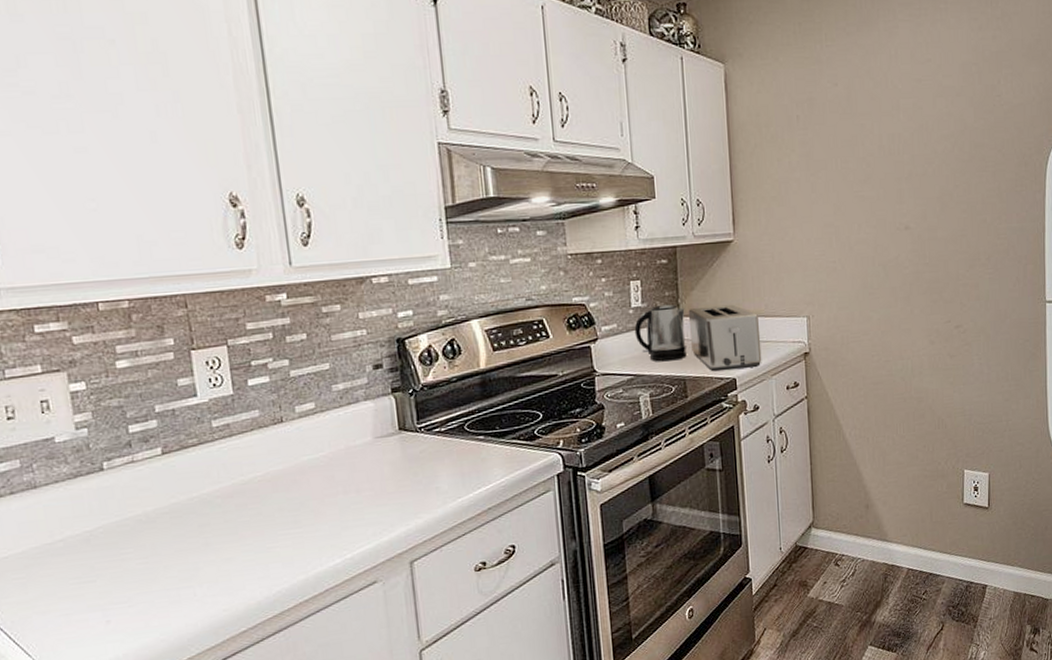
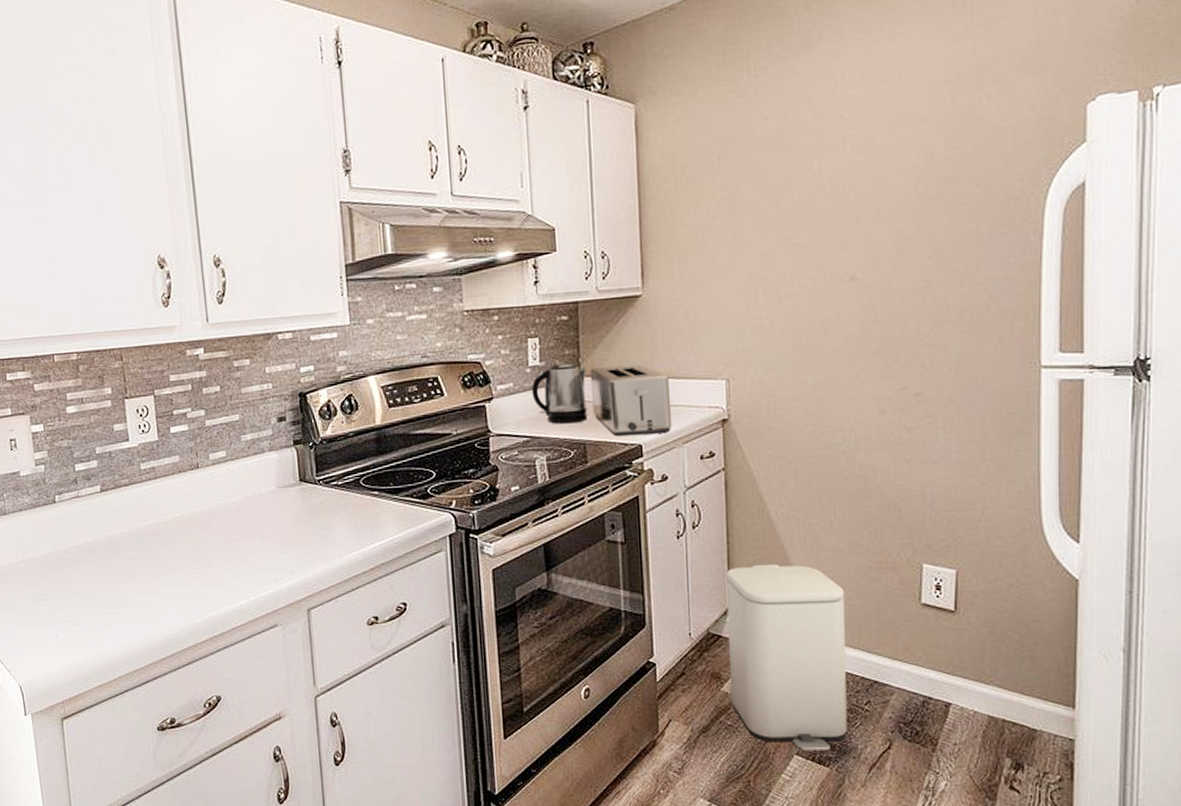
pedal bin: none [809,478,910,642] -> present [725,563,847,752]

